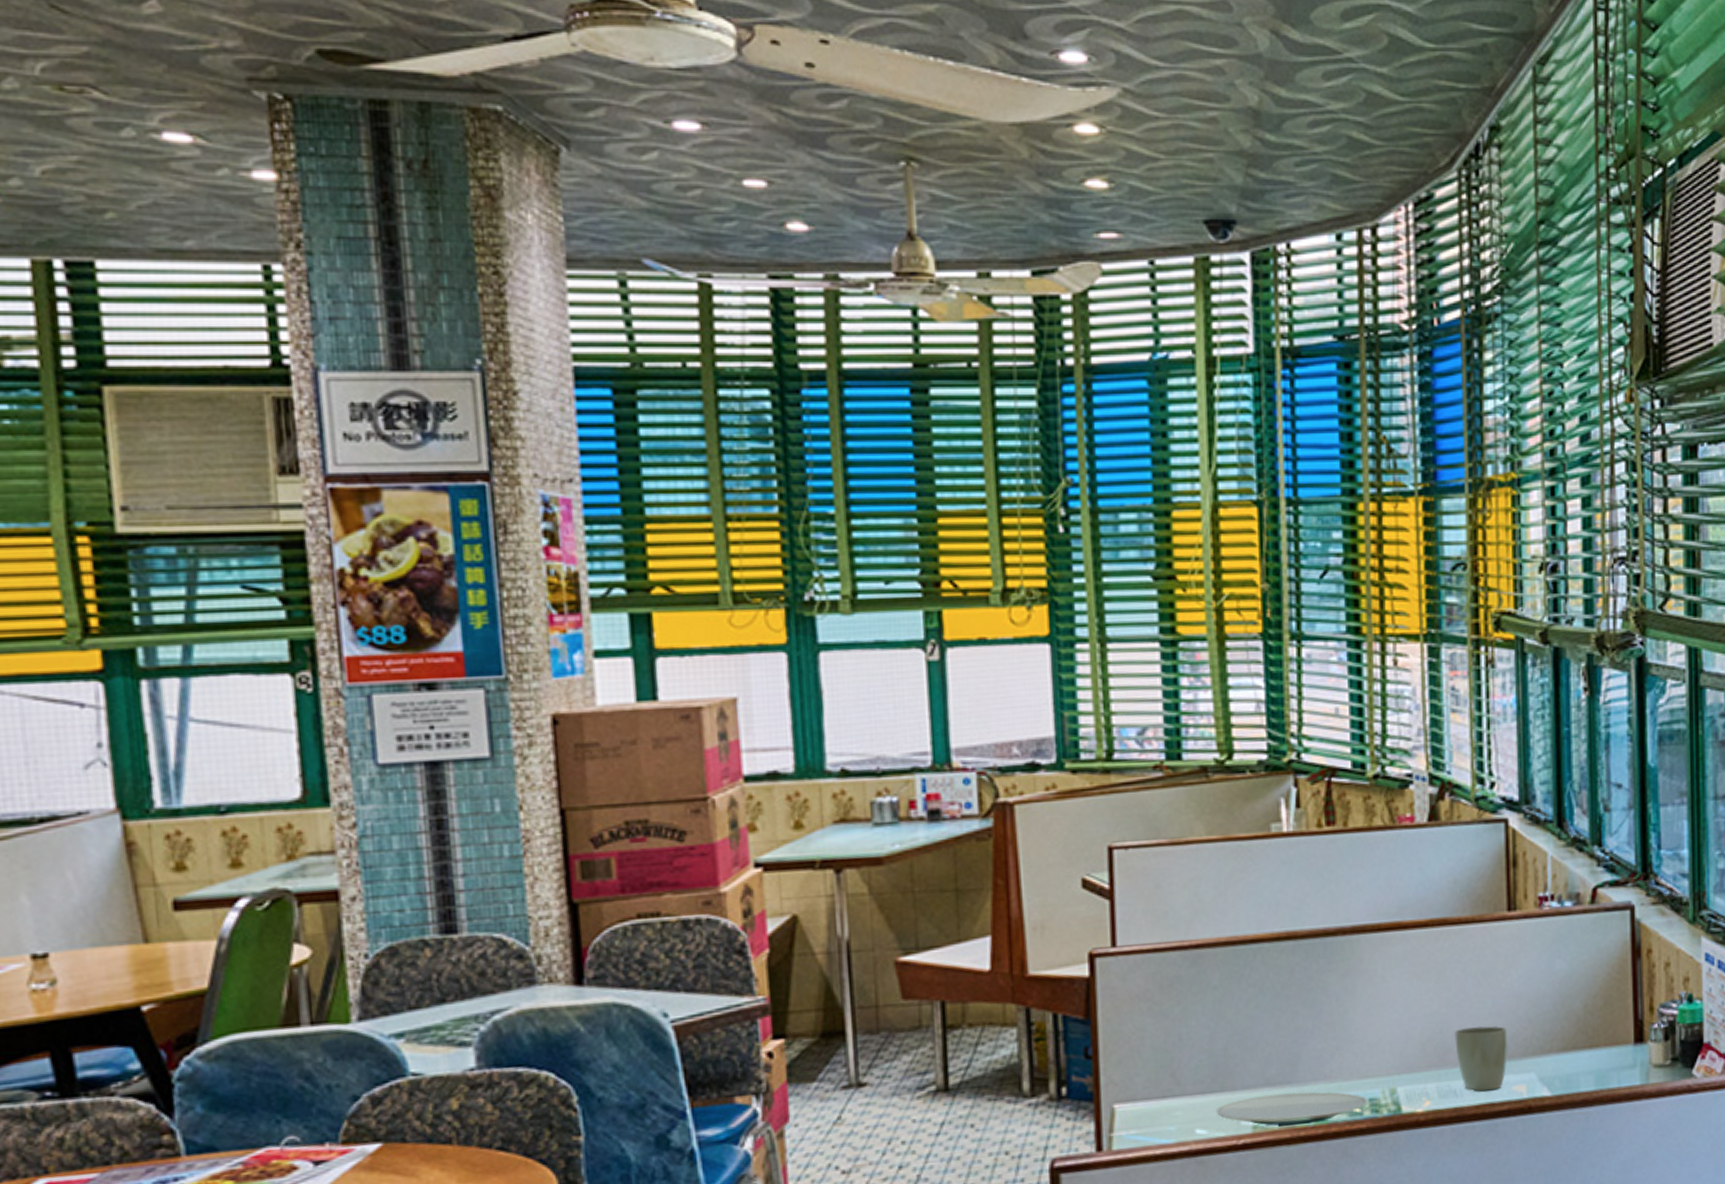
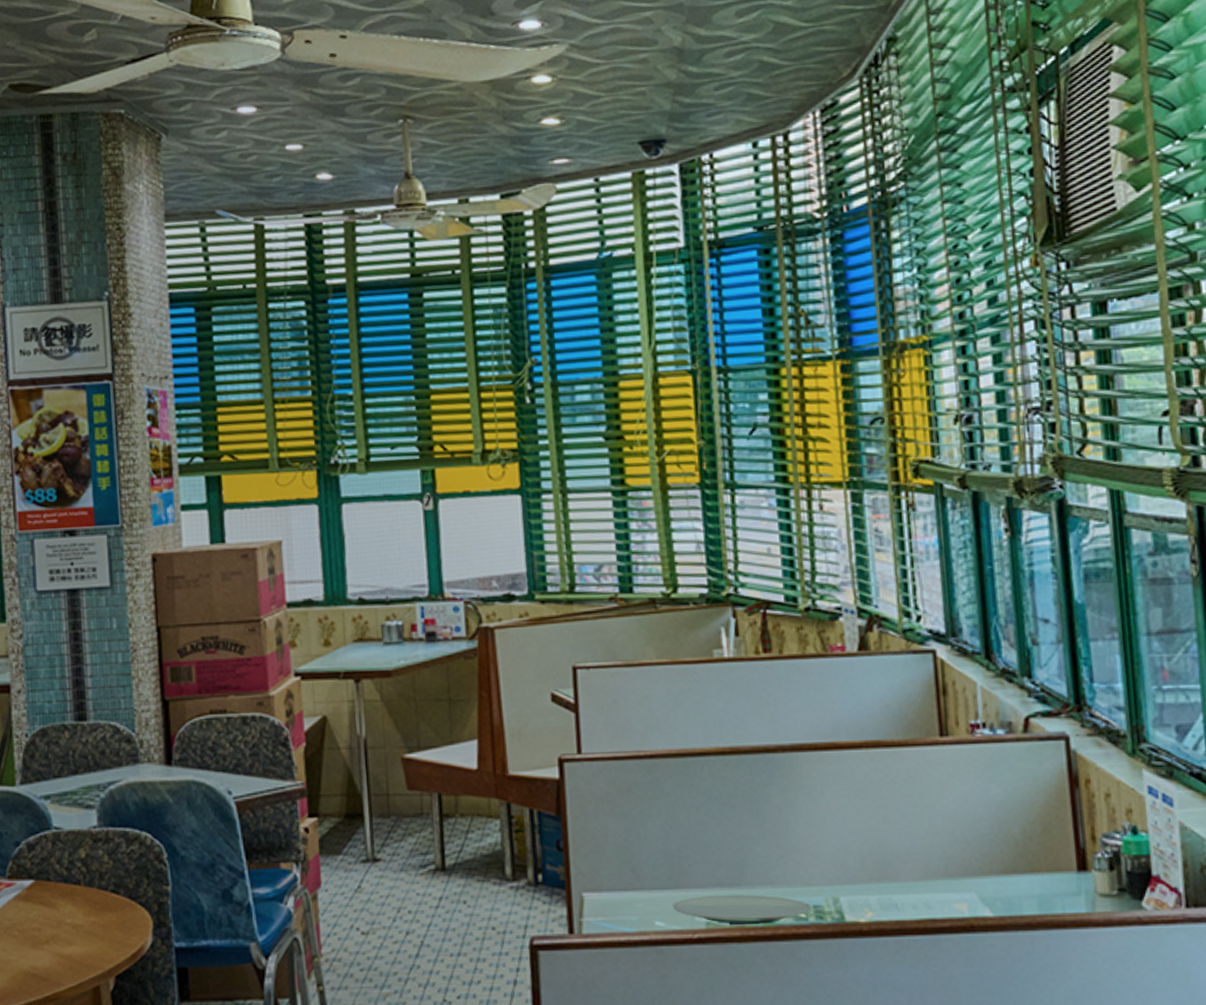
cup: present [1453,1025,1508,1091] -> none [892,844,947,907]

